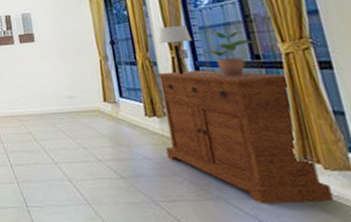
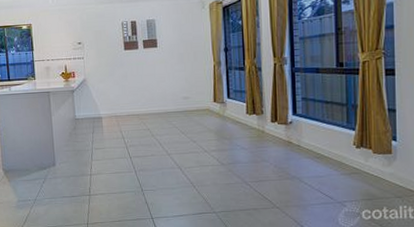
sideboard: present [156,70,334,204] -> none [259,75,375,181]
table lamp: present [158,24,192,75] -> none [266,35,293,79]
potted plant: present [204,30,256,77] -> none [301,41,342,81]

